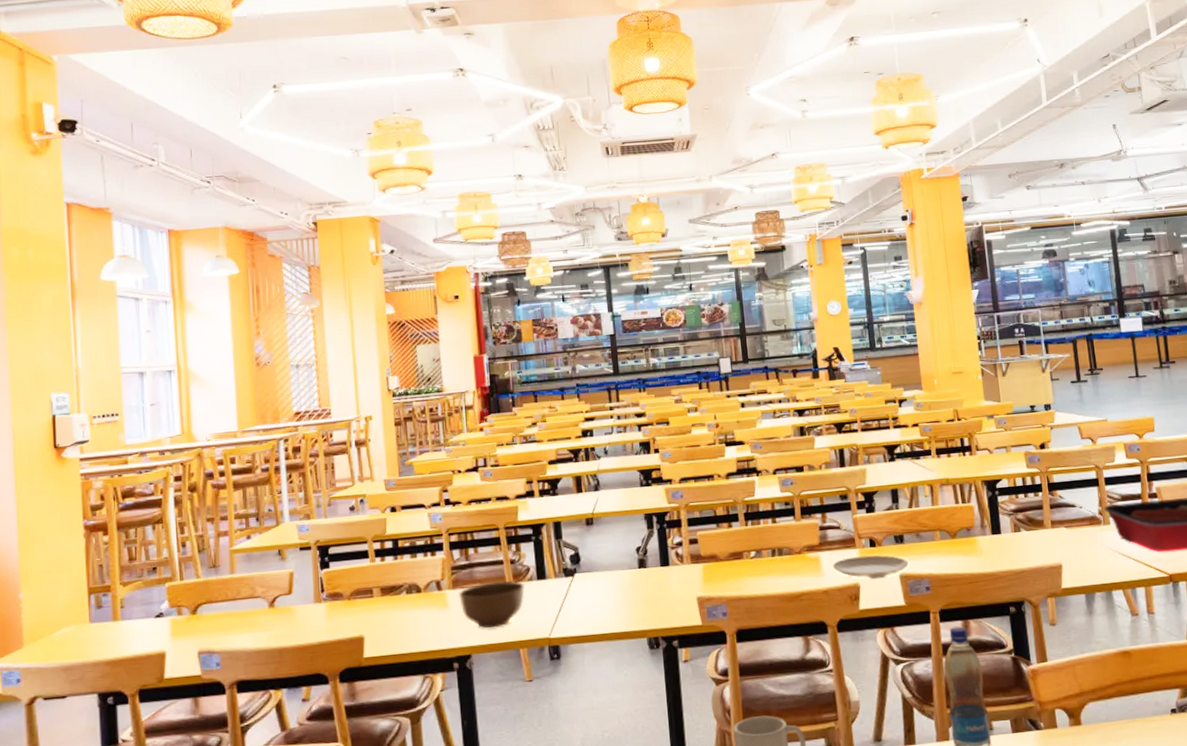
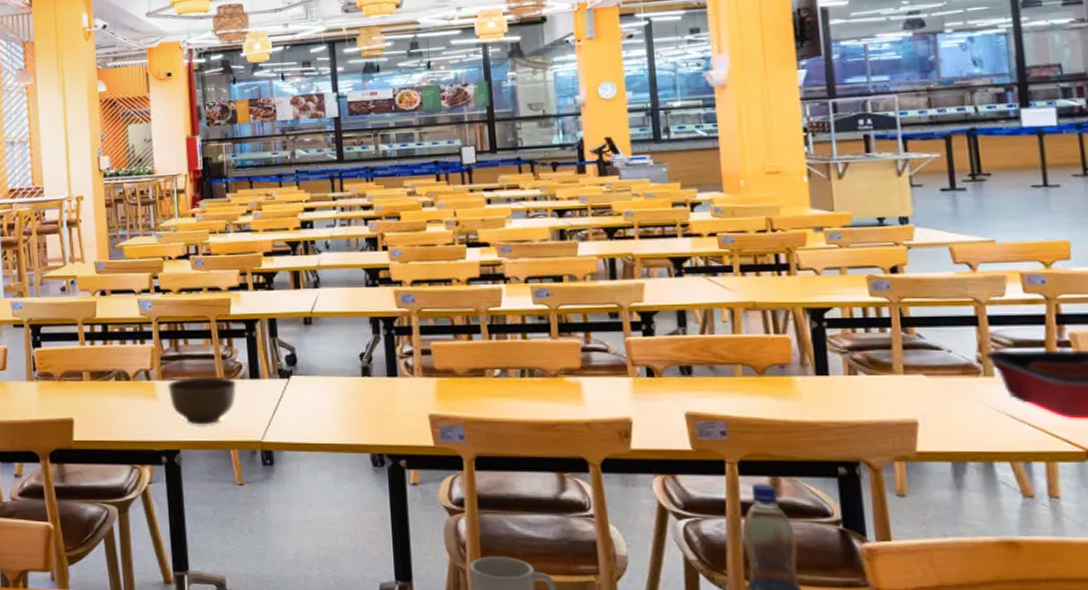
plate: present [832,555,909,578] -> none [597,386,698,414]

